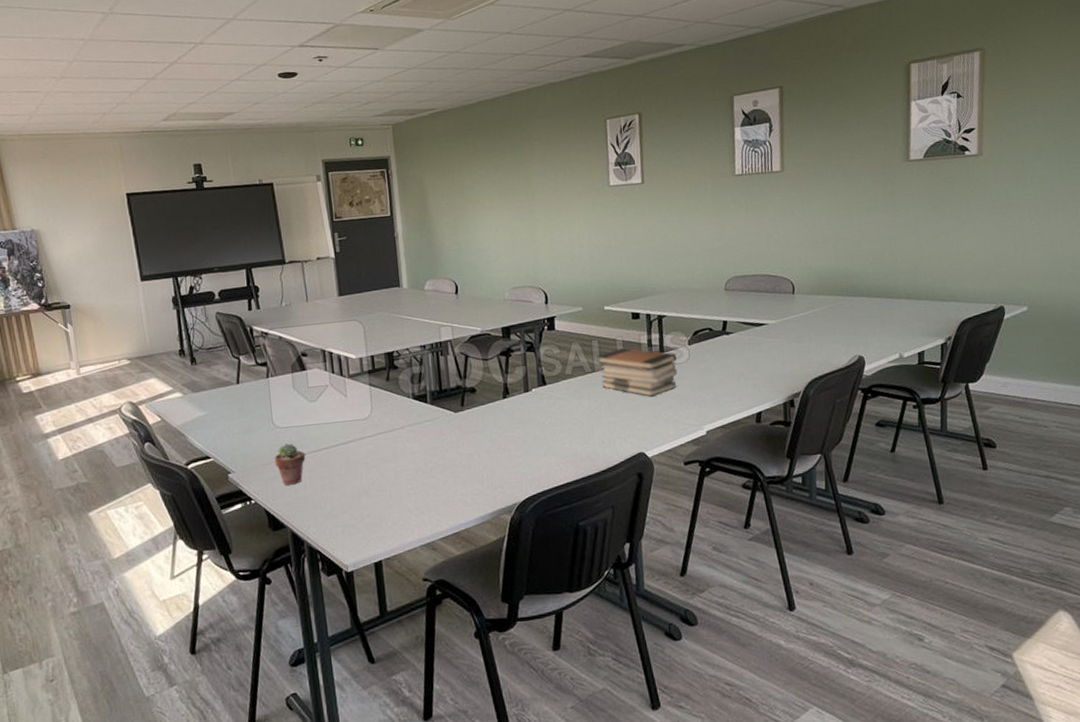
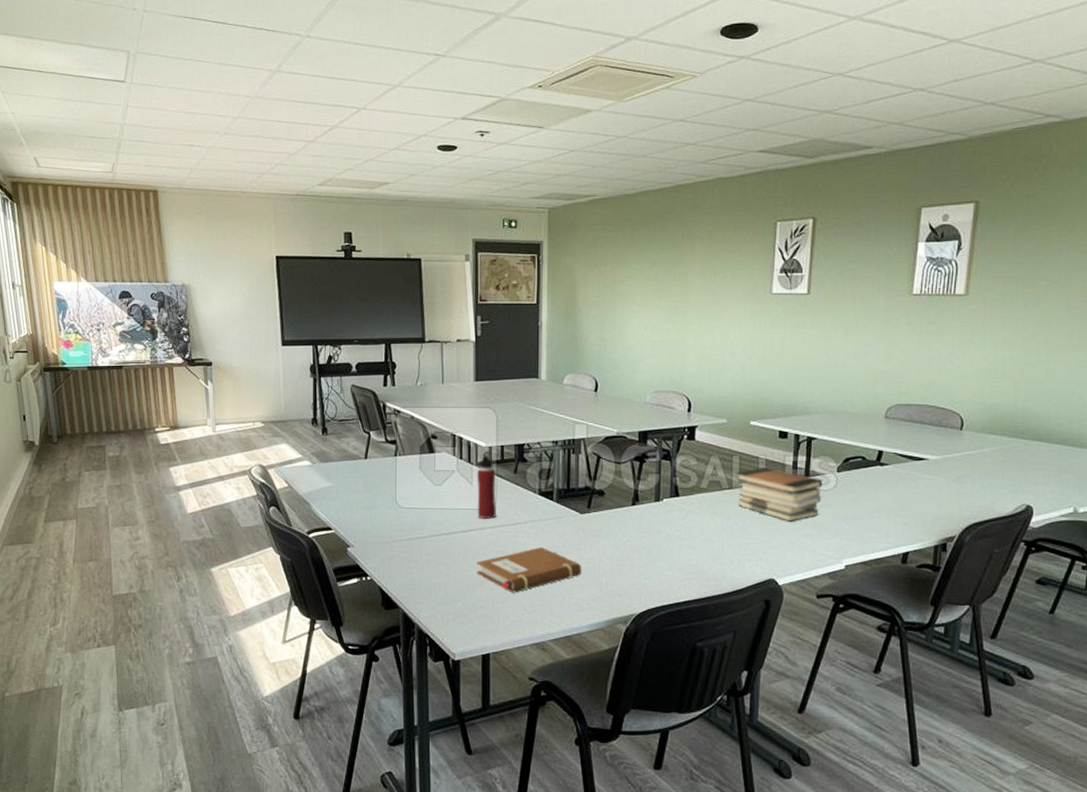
potted succulent: present [274,443,306,485] -> none [393,524,425,566]
water bottle: none [349,361,374,429] -> present [476,450,496,520]
notebook: none [359,449,463,498] -> present [476,546,582,593]

